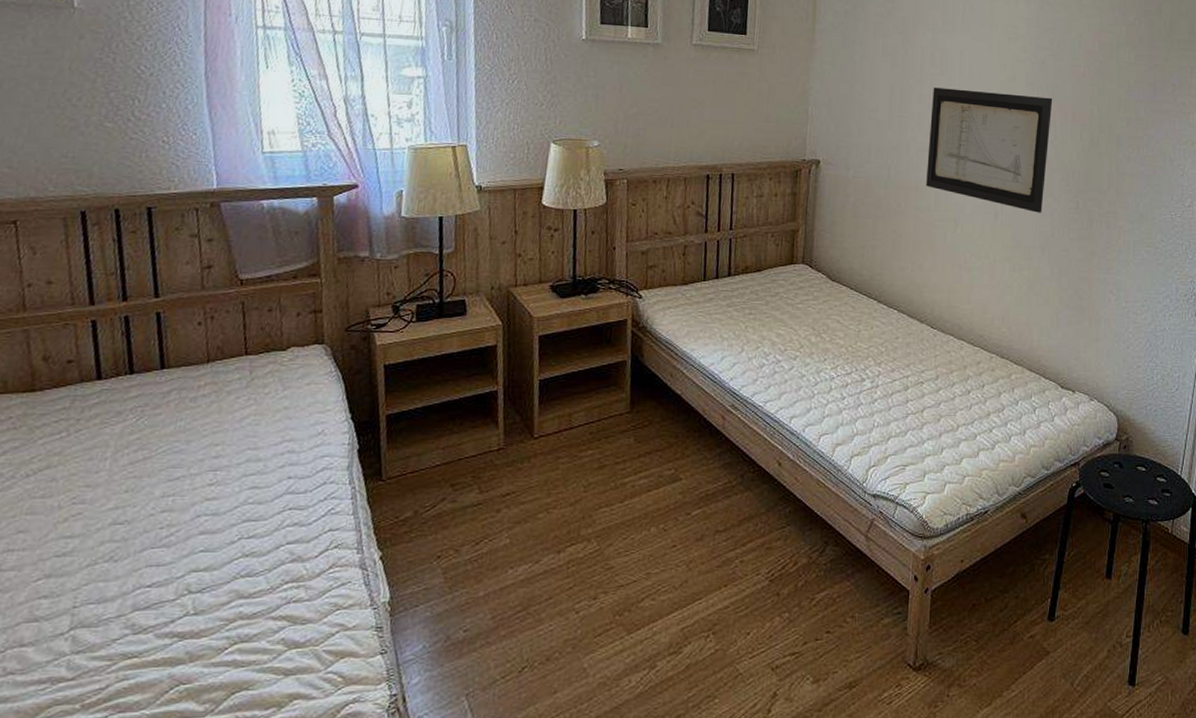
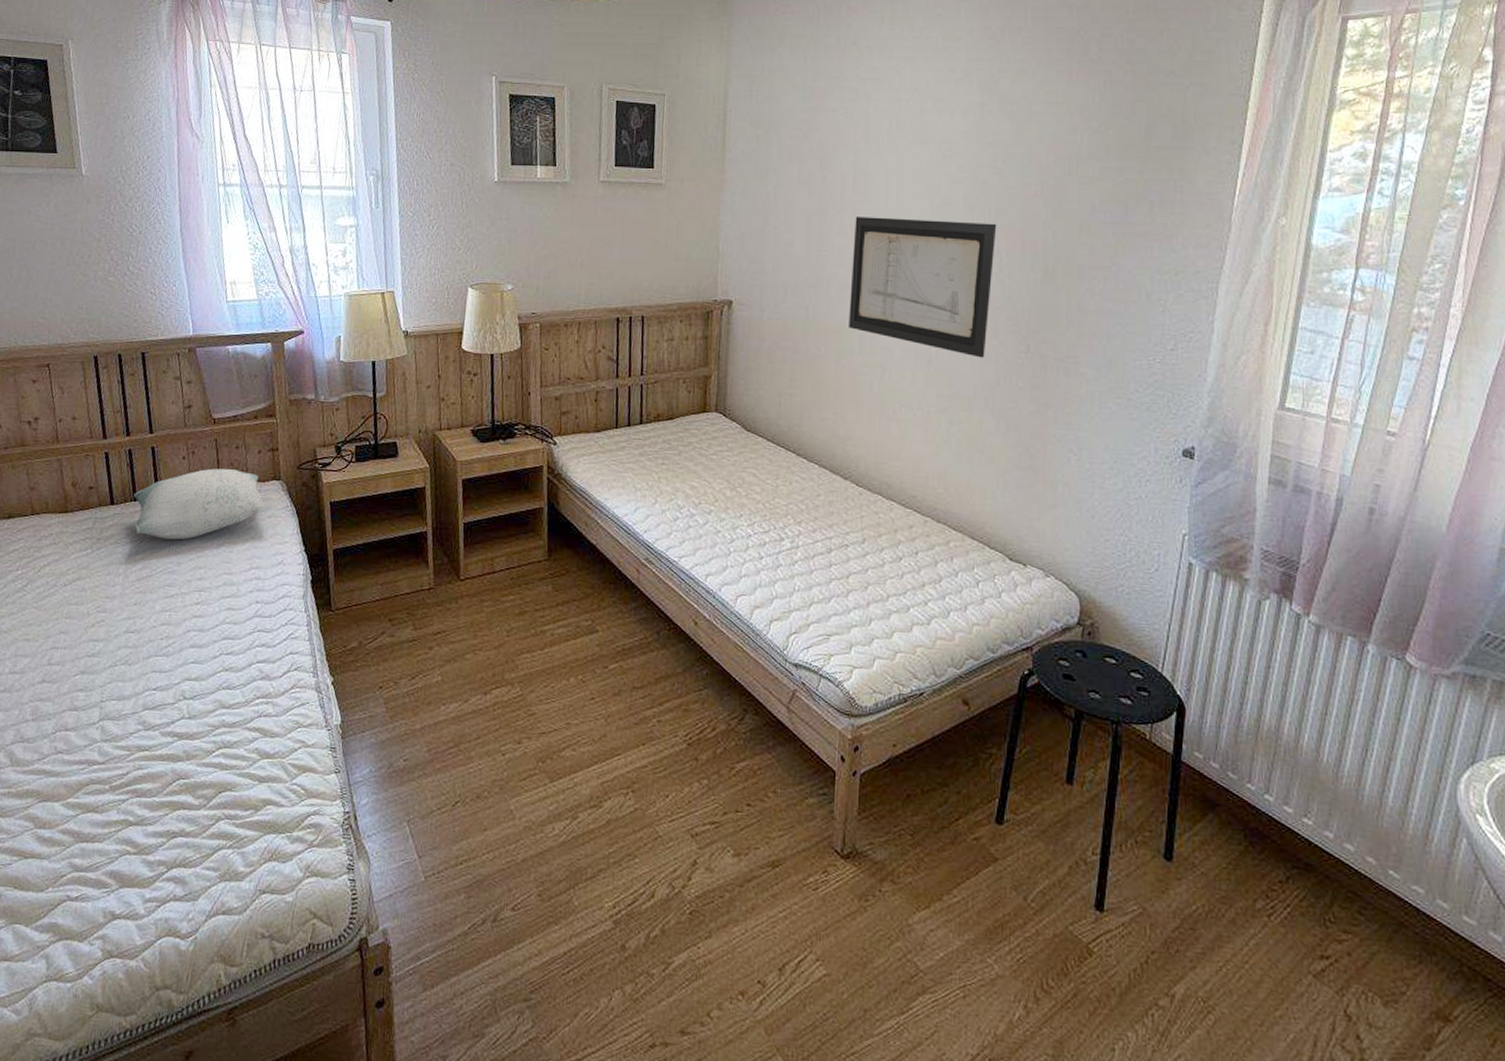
decorative pillow: none [125,334,303,416] -> present [132,468,264,540]

